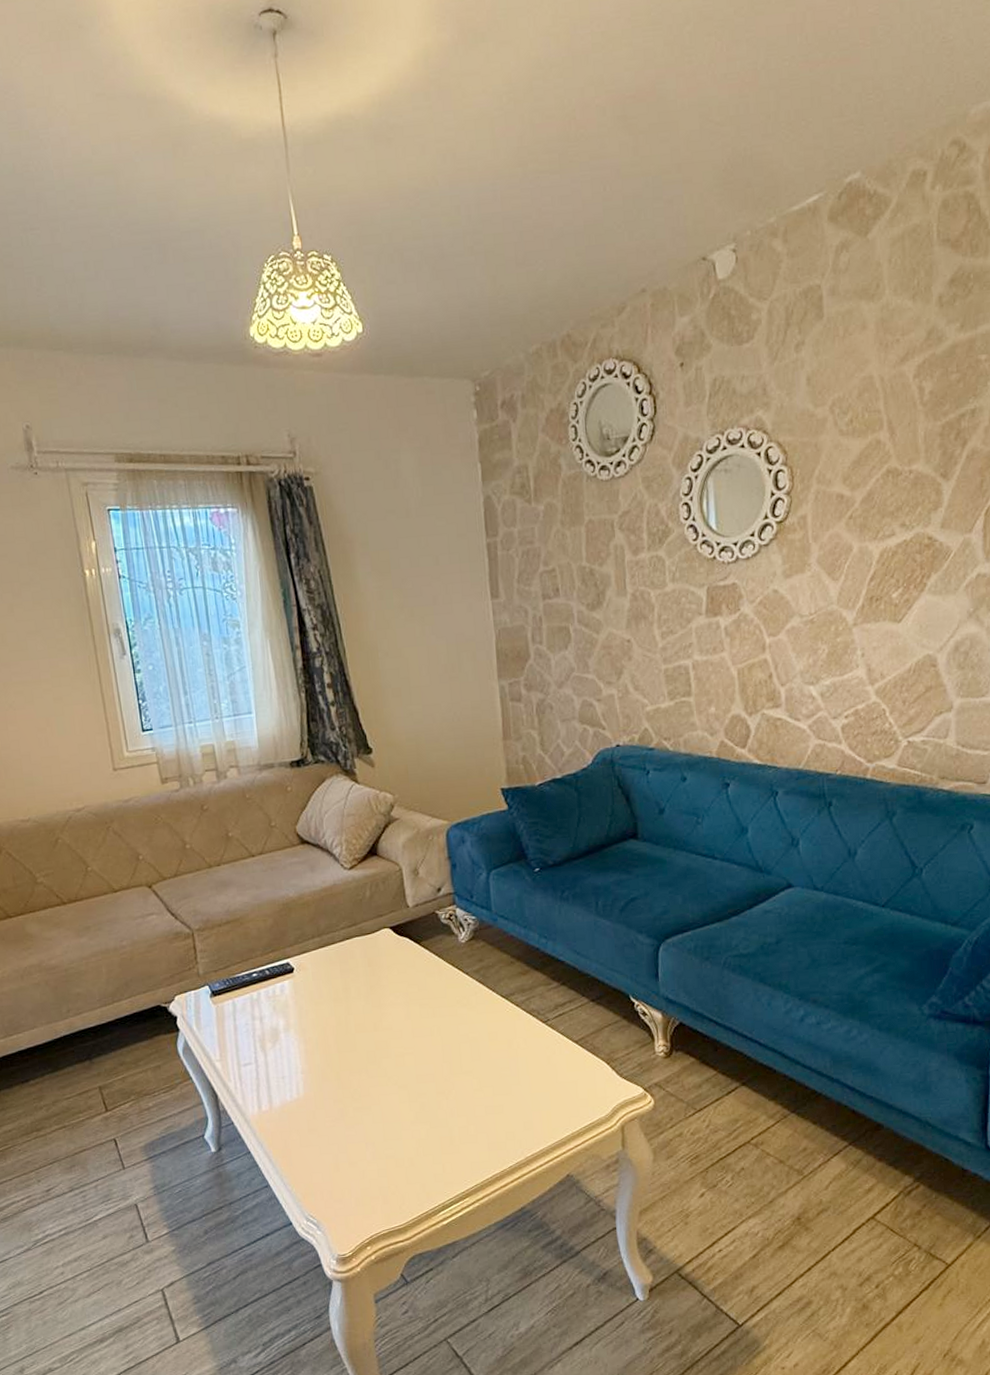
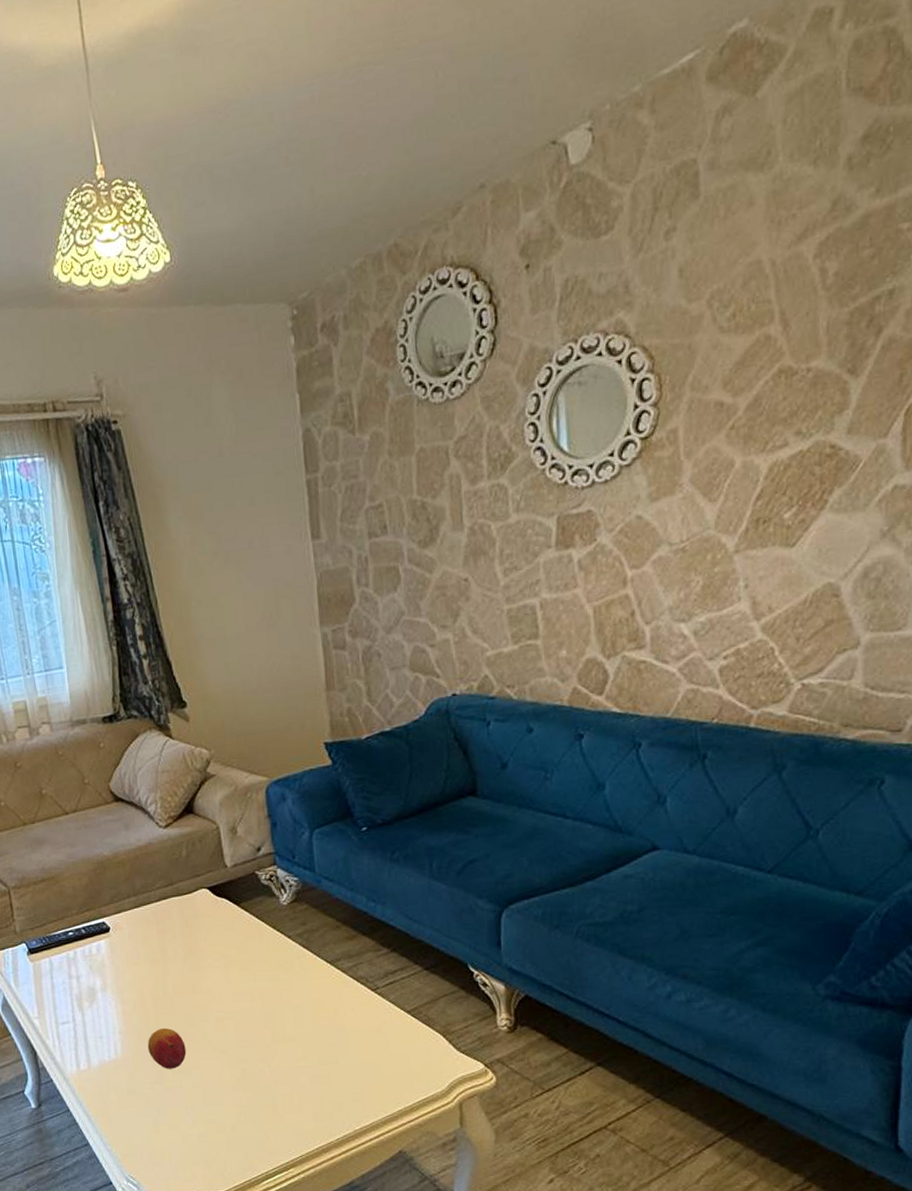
fruit: none [329,1065,367,1106] -> present [147,1027,186,1069]

